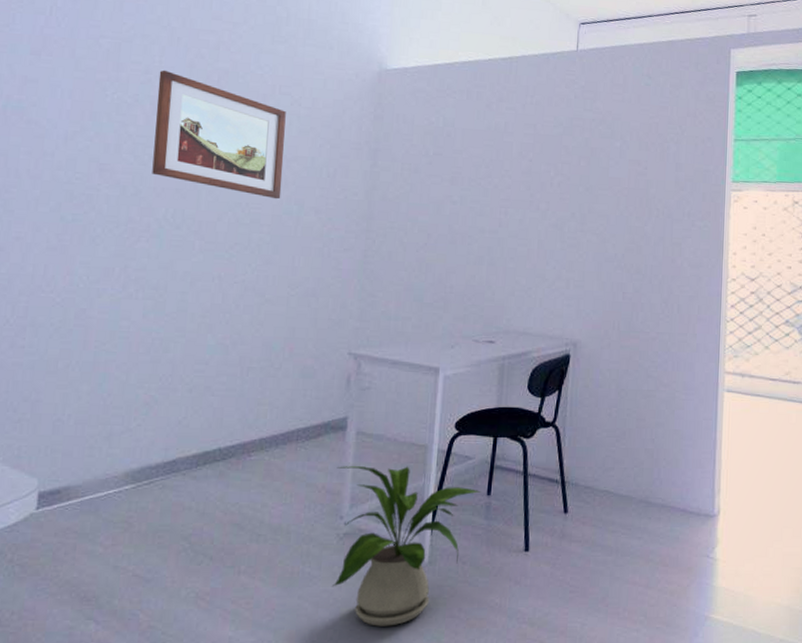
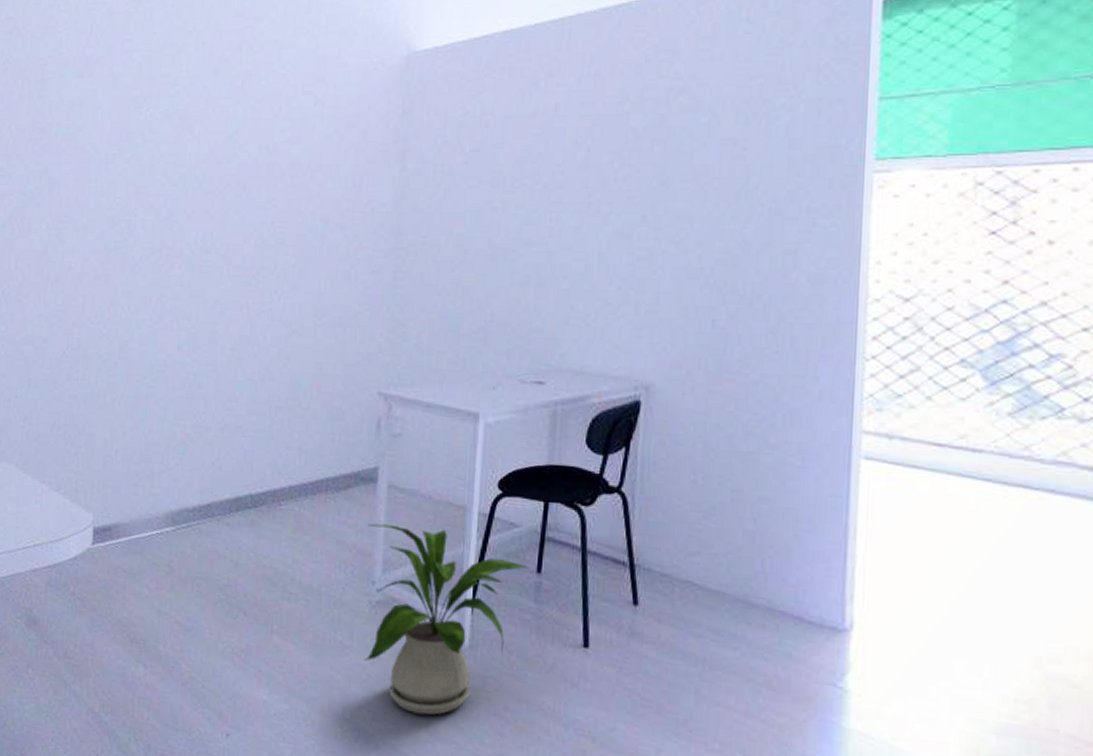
wall art: present [152,70,286,199] -> none [182,79,309,216]

